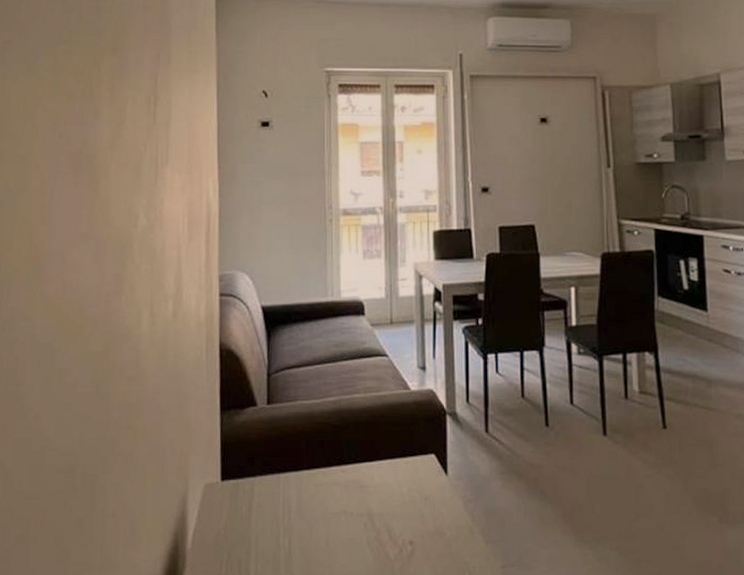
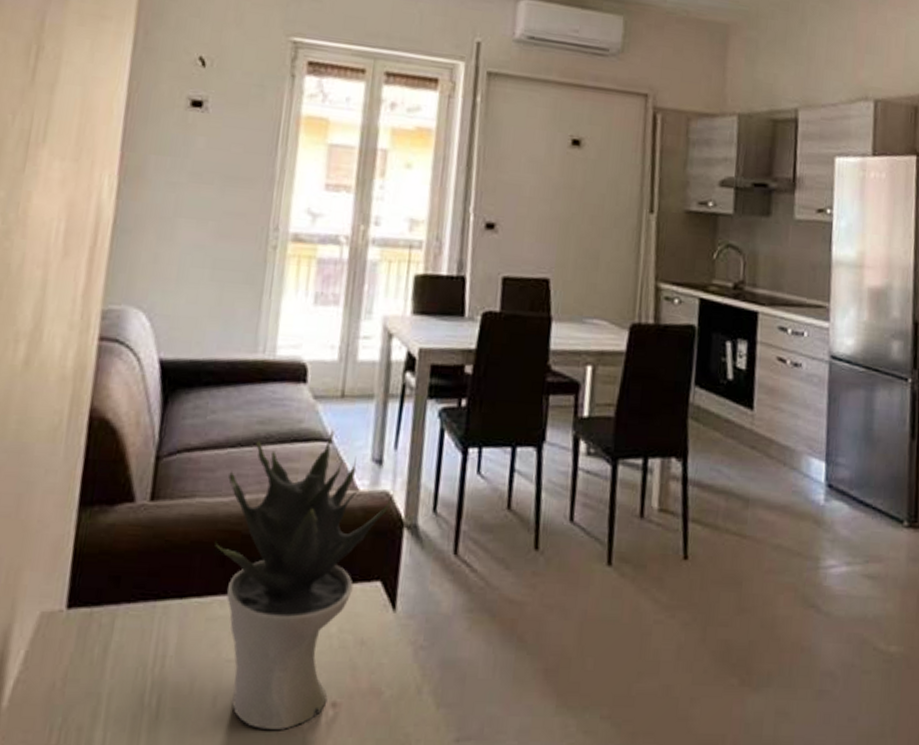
potted plant: none [315,348,436,561] -> present [215,430,394,730]

